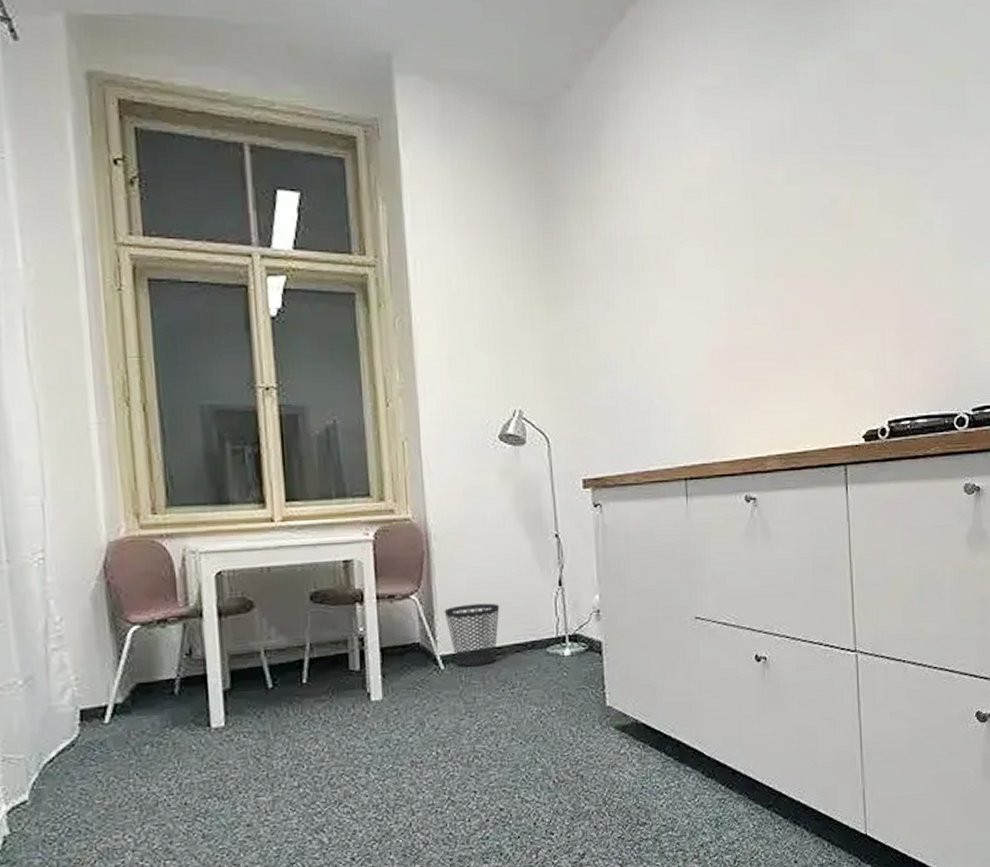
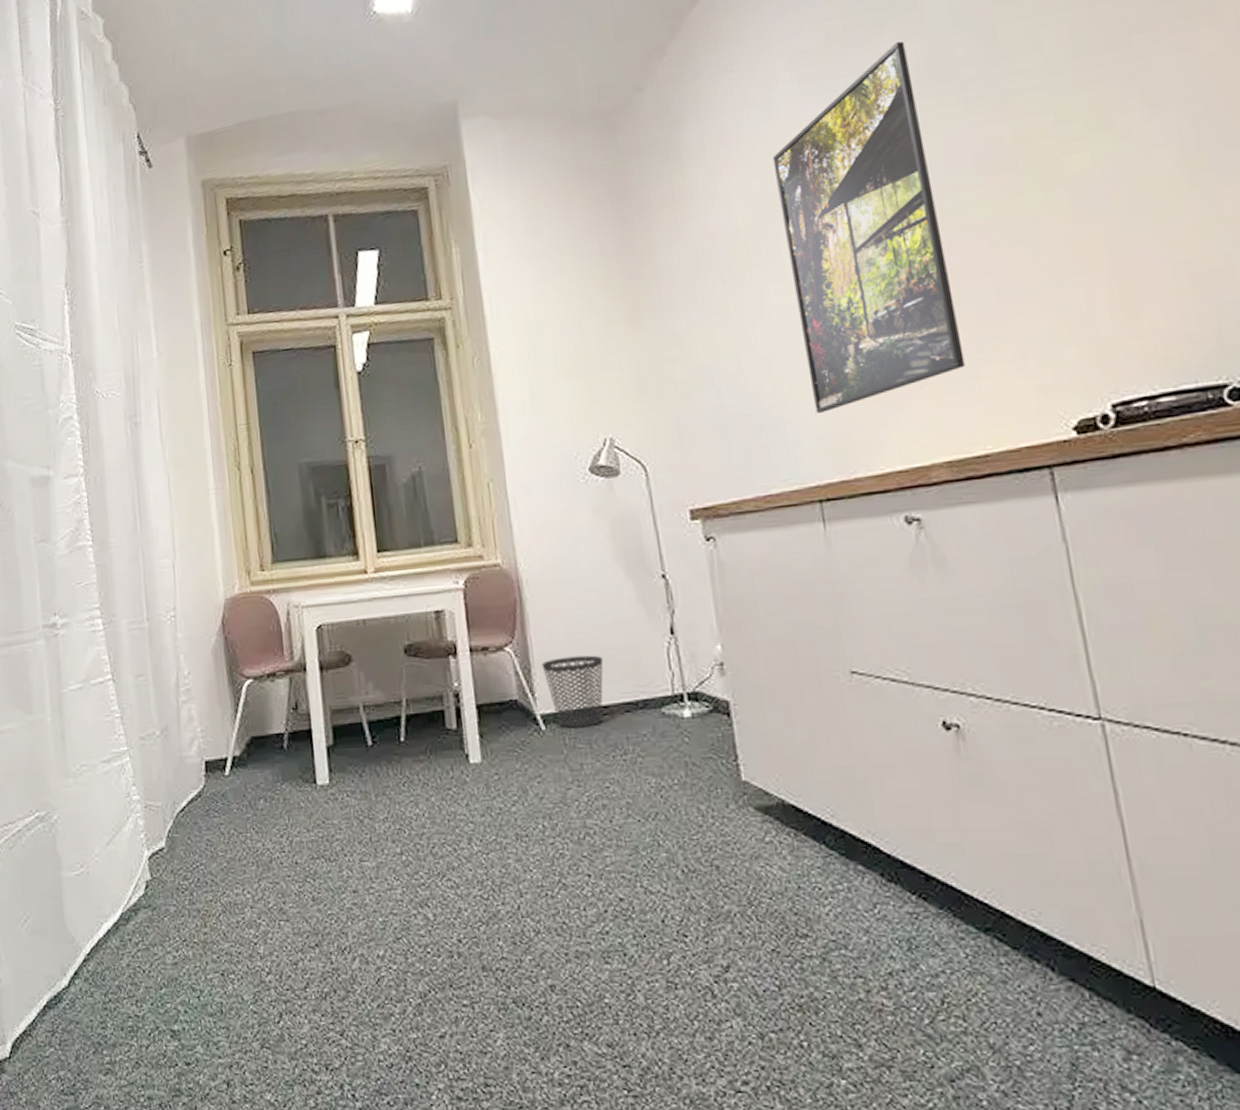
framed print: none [674,99,799,406] -> present [772,41,965,413]

